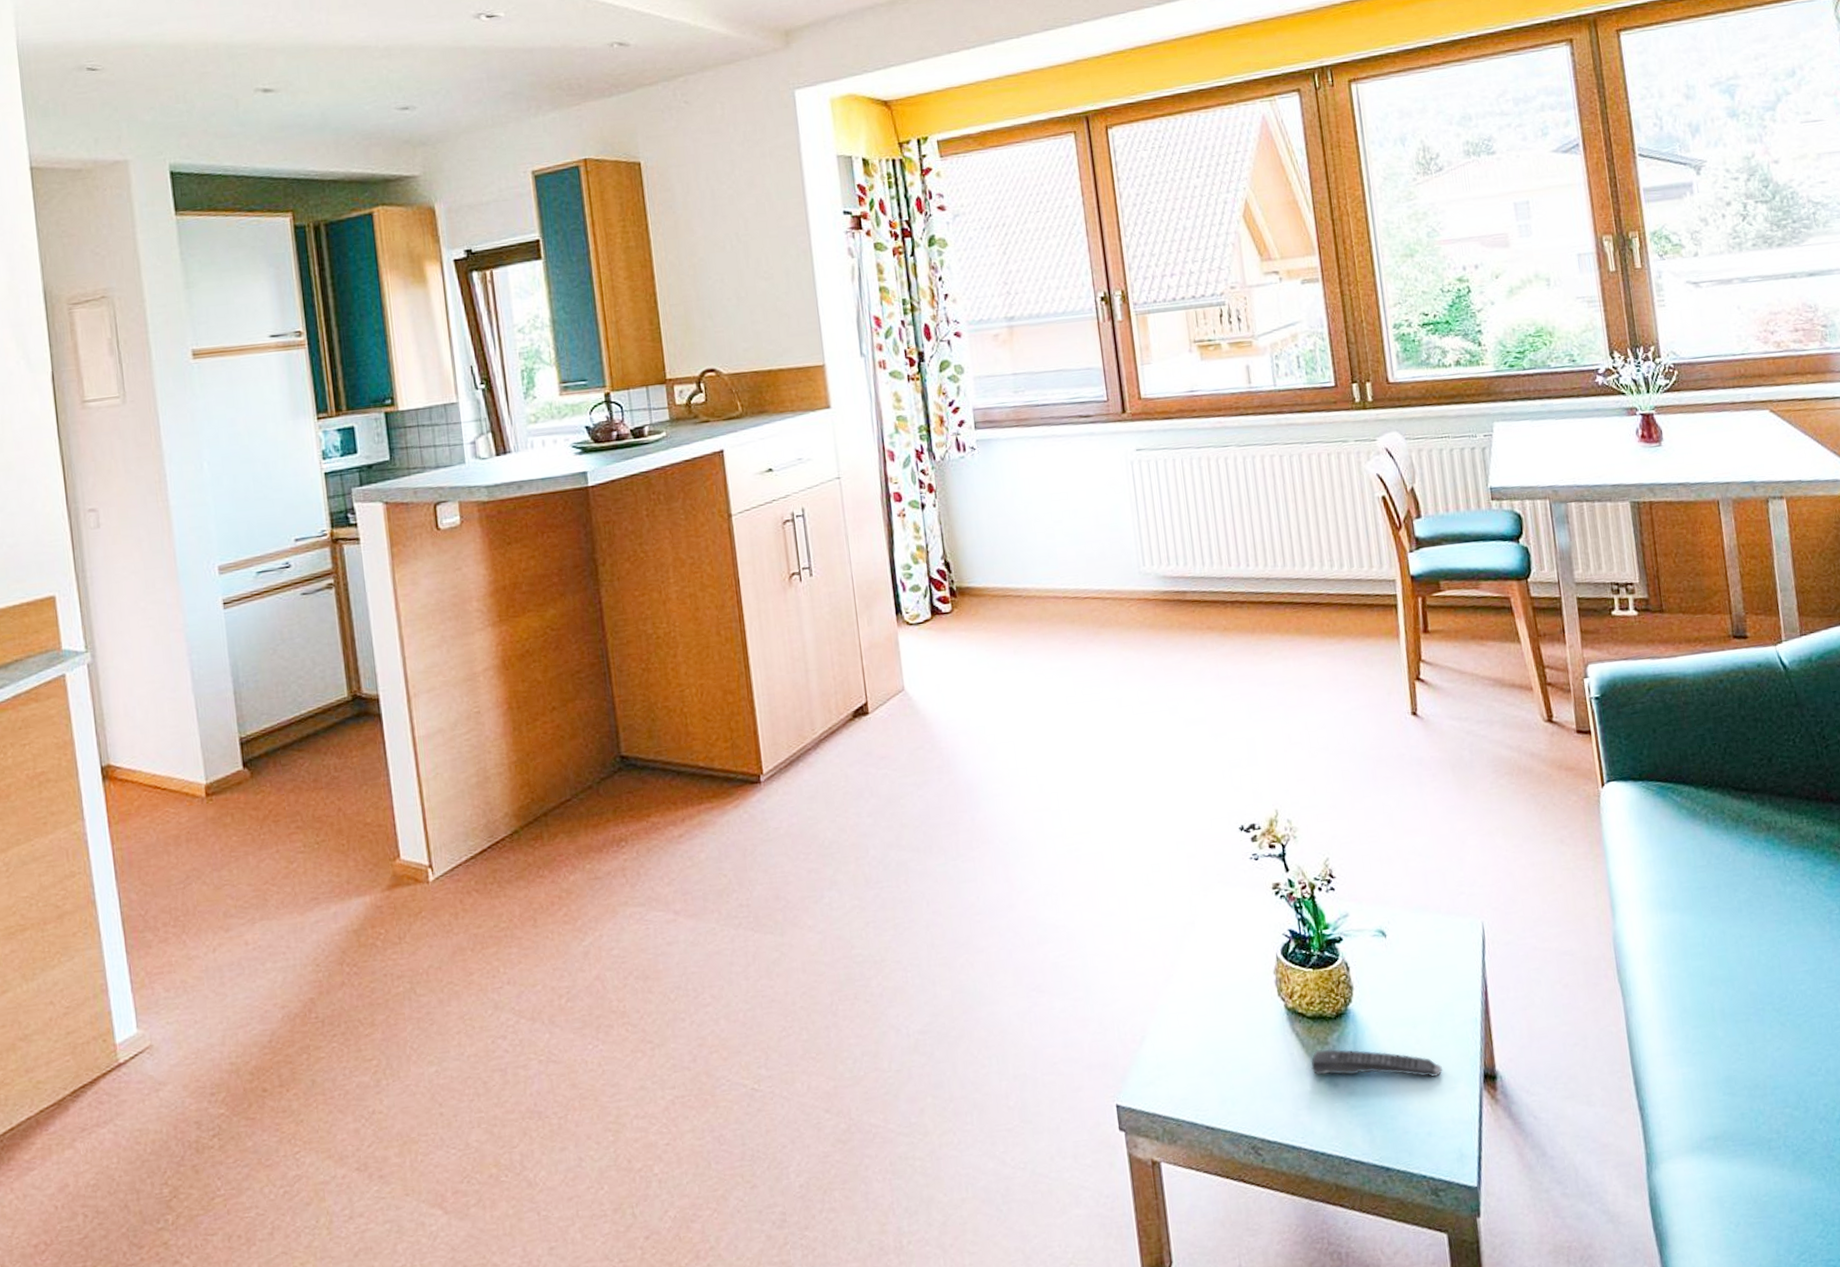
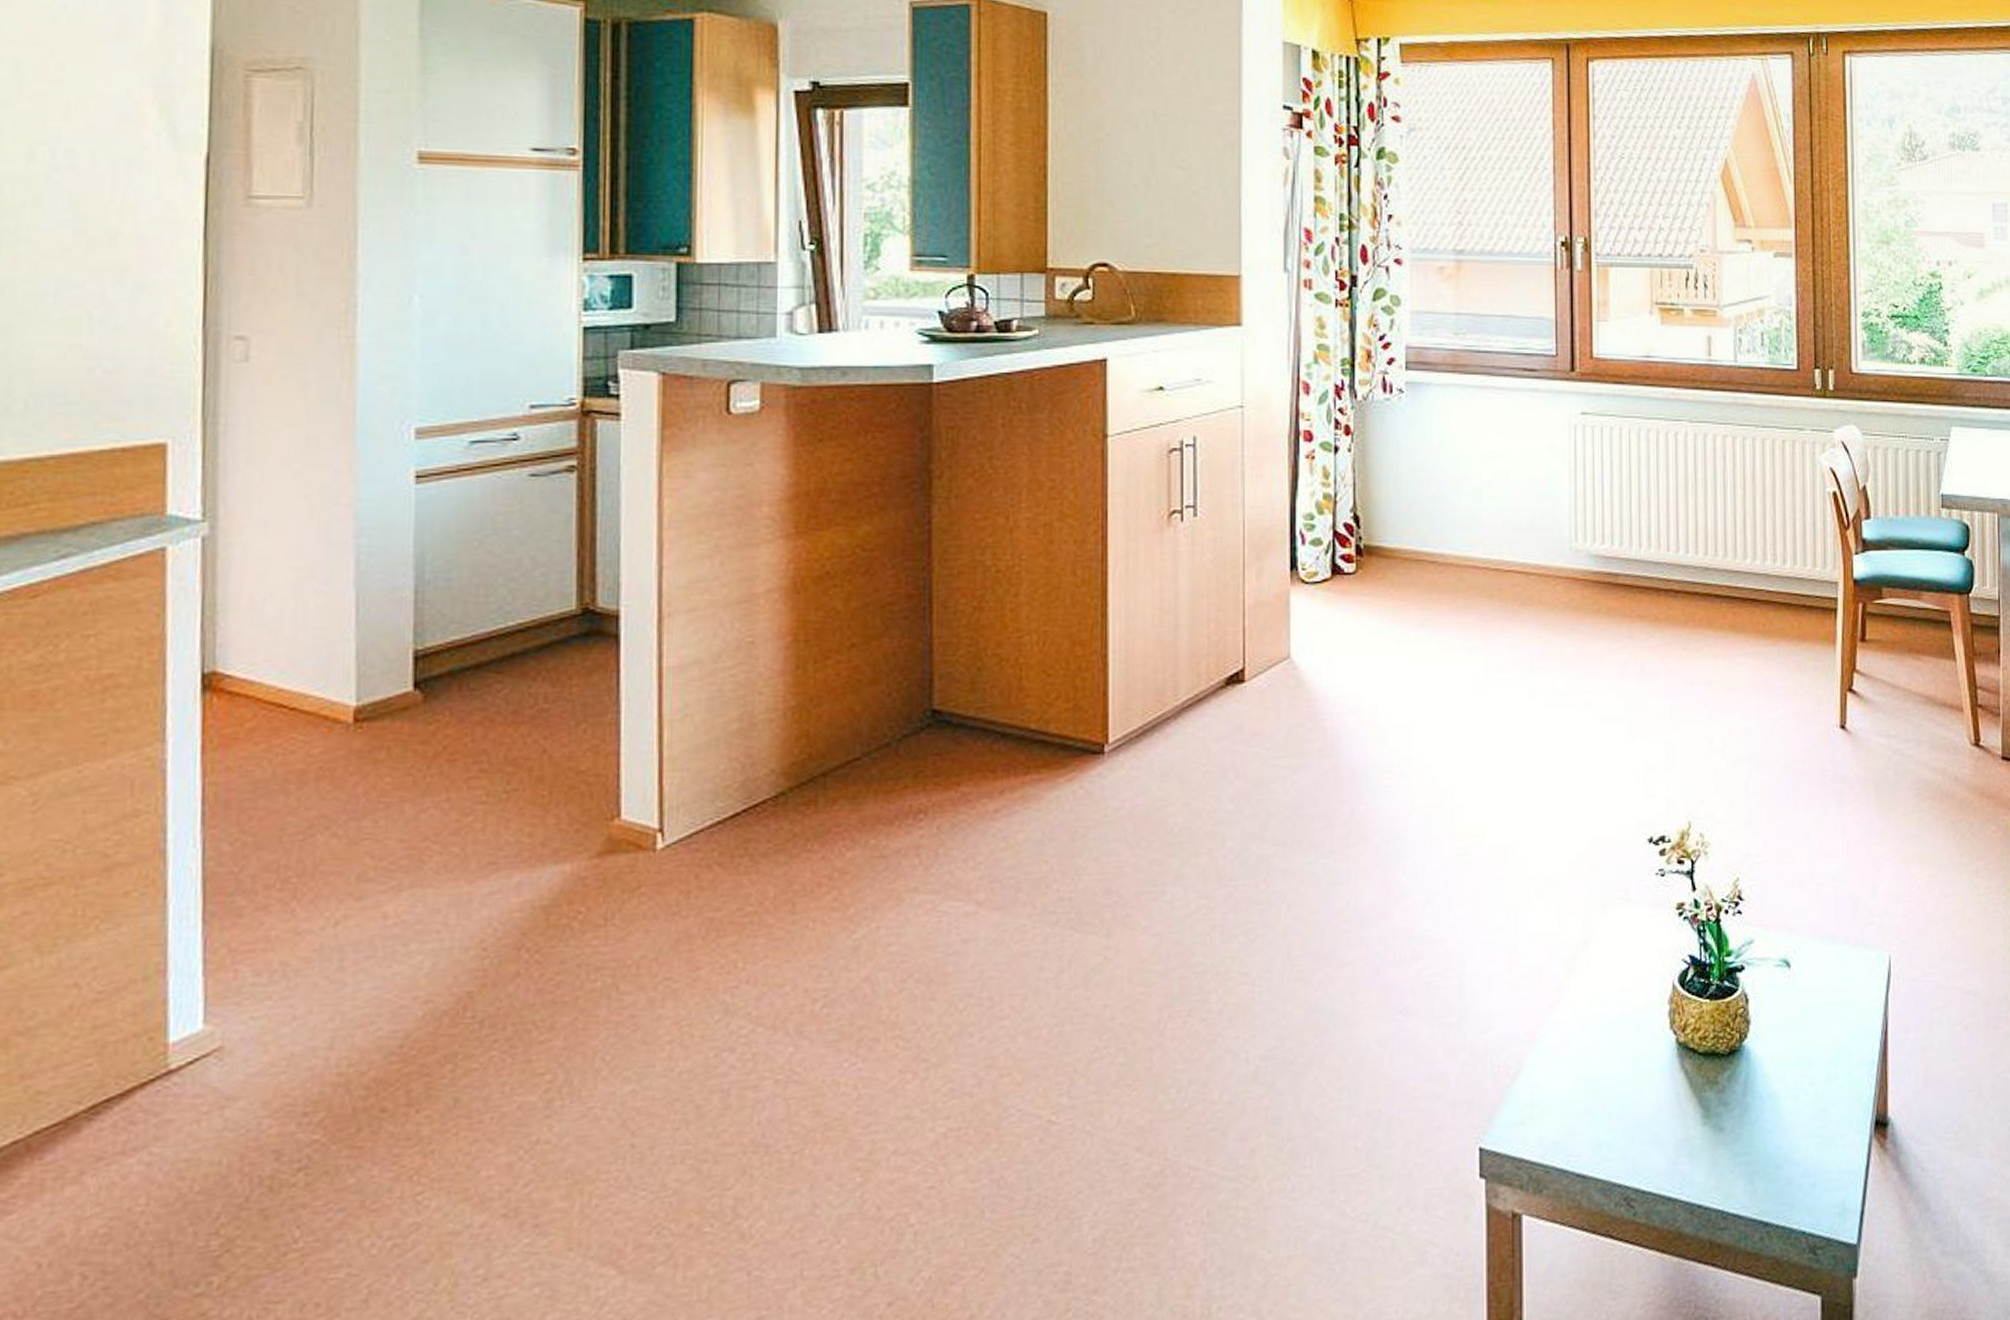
remote control: present [1311,1049,1443,1077] -> none [1697,1089,1834,1123]

